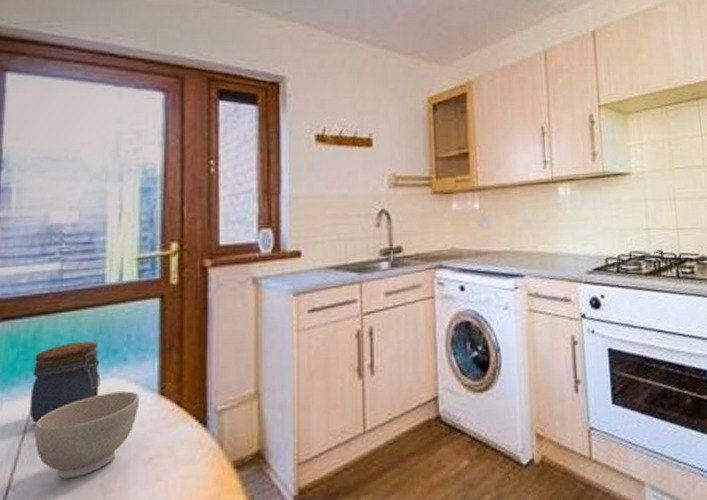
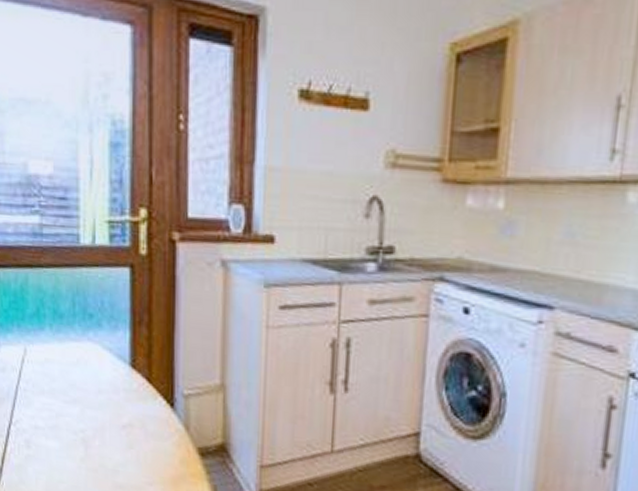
jar: present [29,341,101,423] -> none [22,299,79,370]
bowl: present [34,391,140,479] -> none [27,354,113,428]

